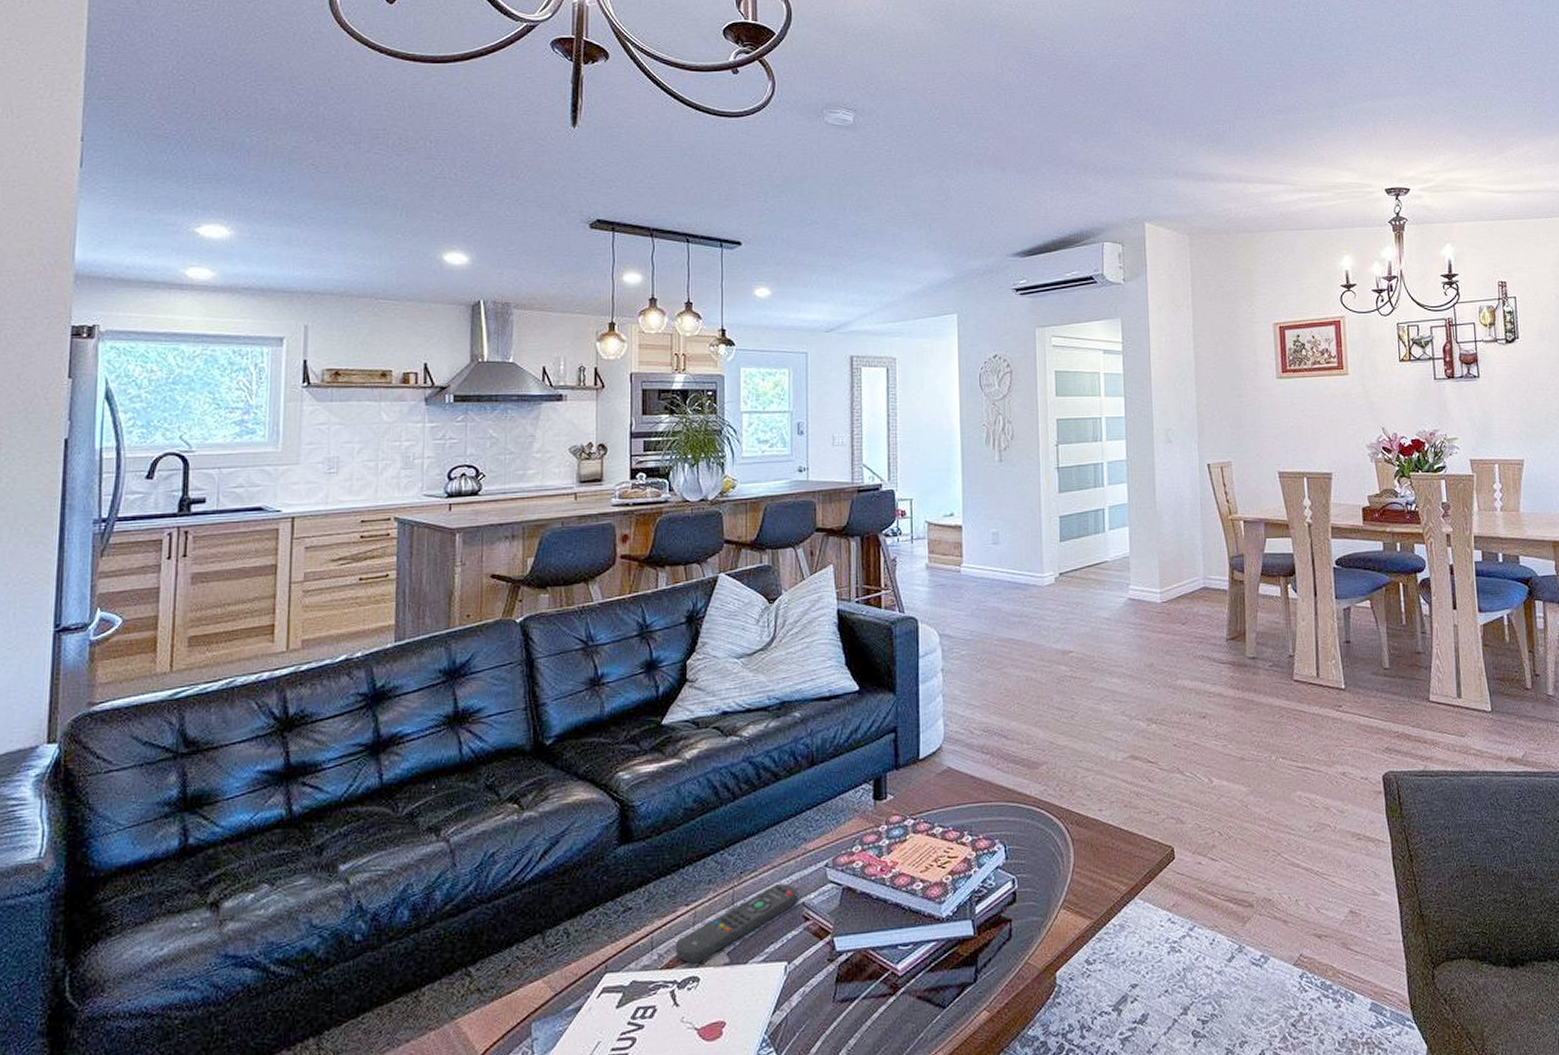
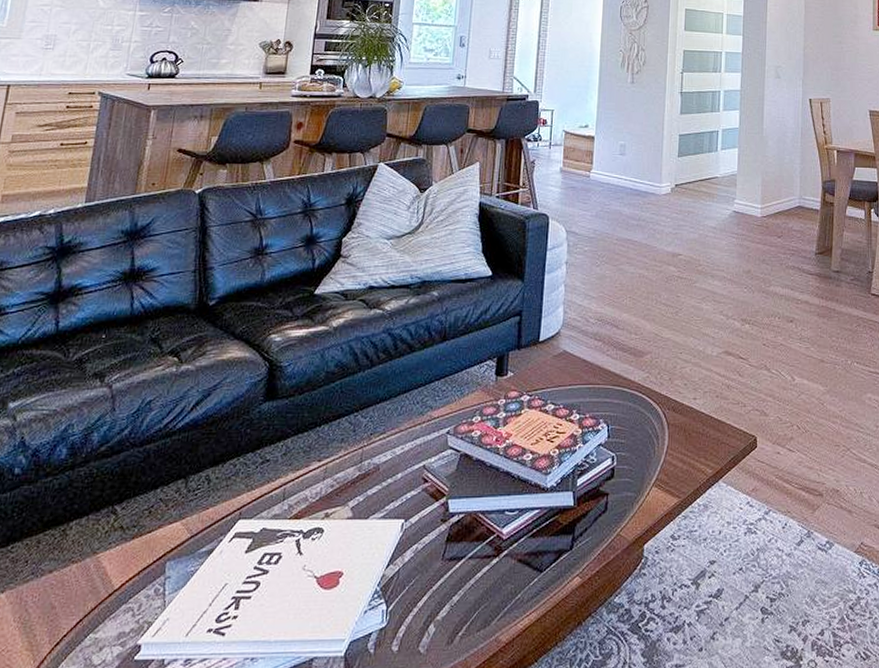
remote control: present [676,883,798,964] -> none [305,446,421,516]

